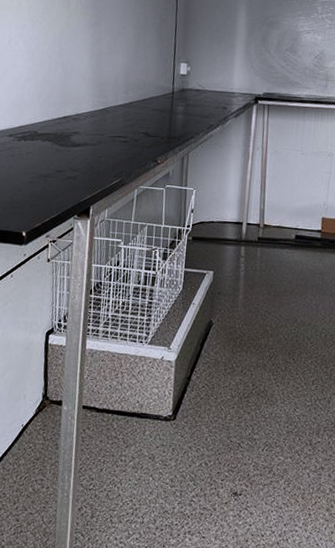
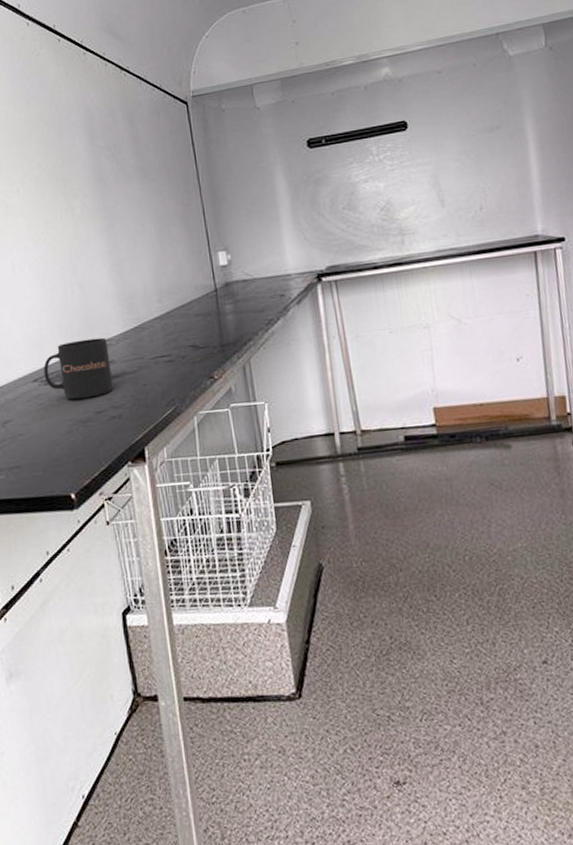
mug: none [19,110,77,159] -> present [43,337,114,400]

